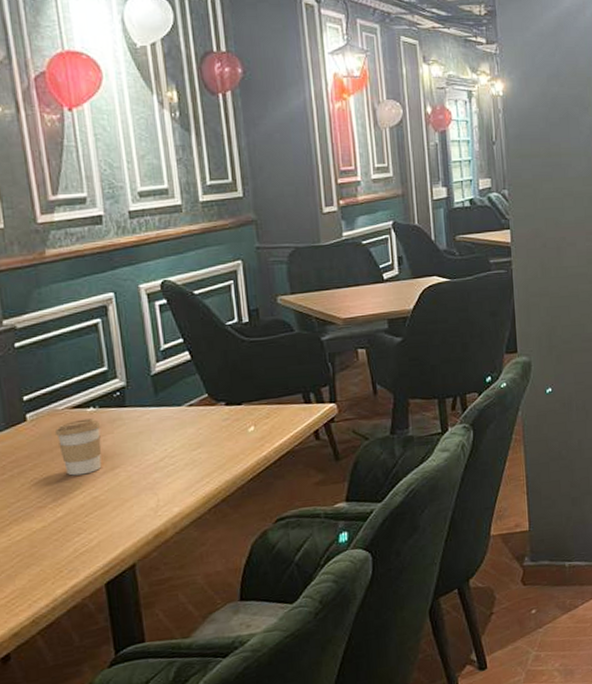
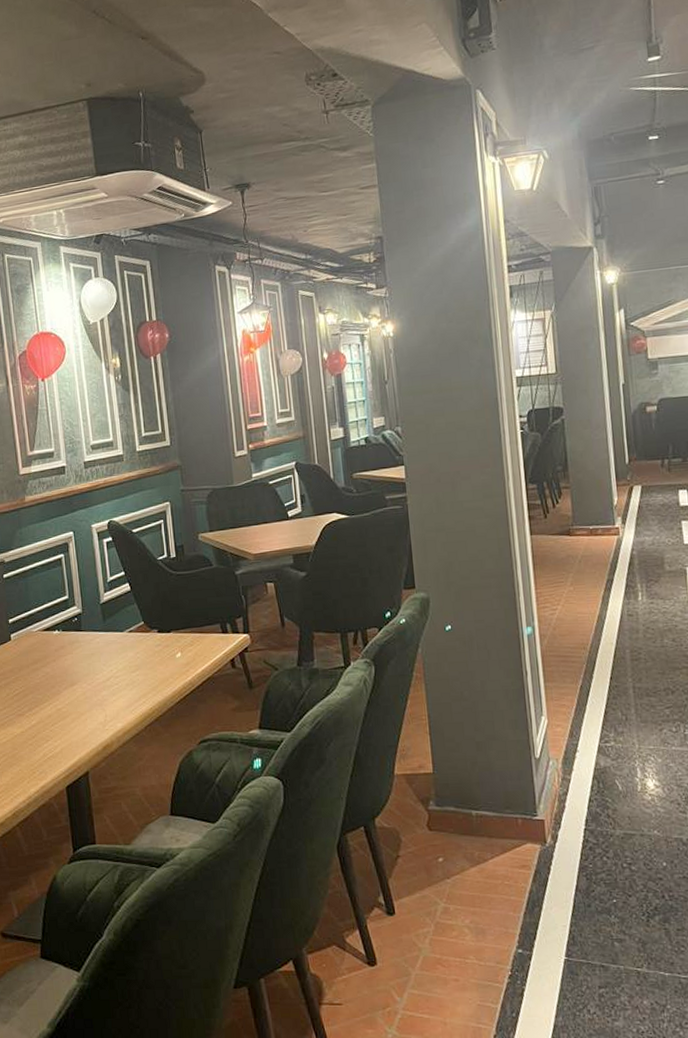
coffee cup: present [54,418,102,476] -> none [30,640,64,689]

